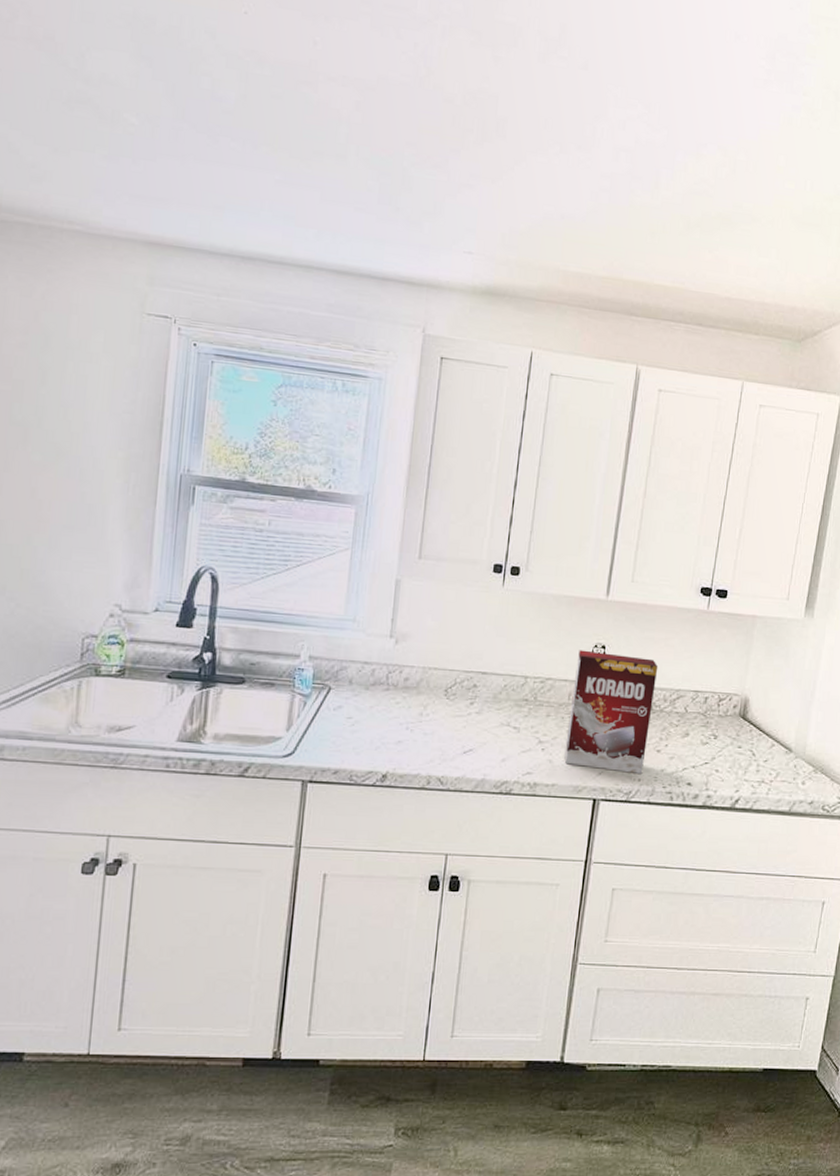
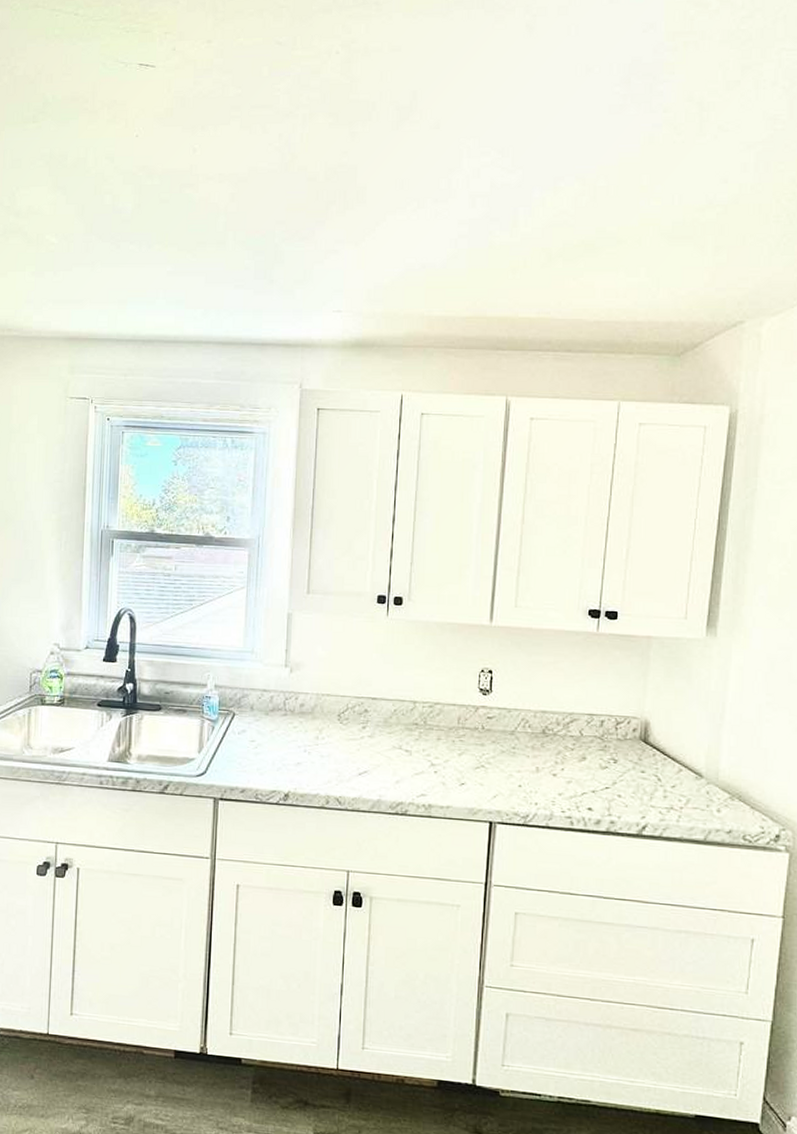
cereal box: present [564,650,659,774] -> none [457,675,549,797]

